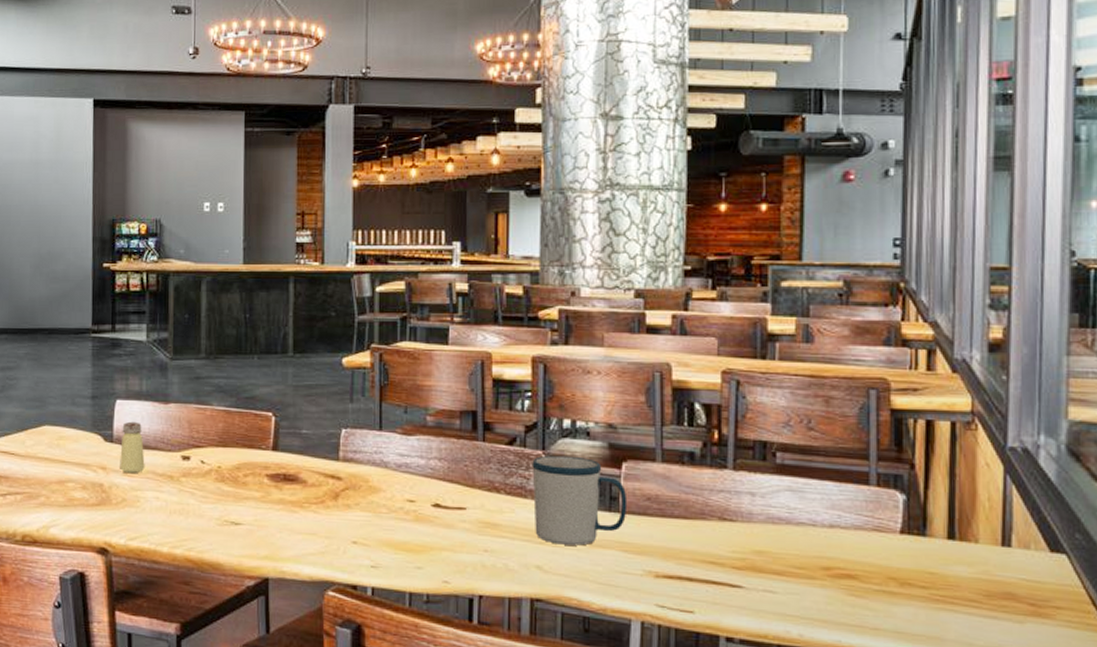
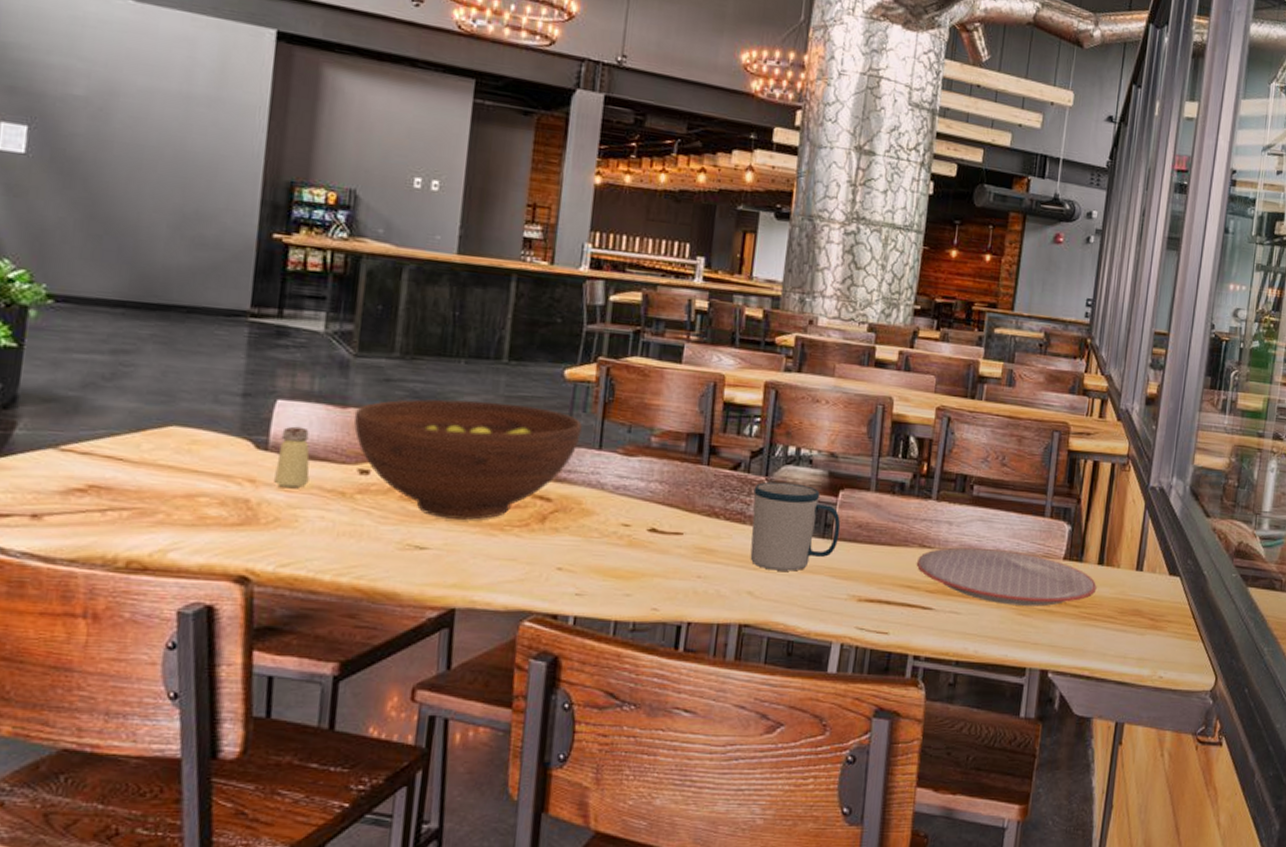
fruit bowl: none [174,391,362,498] -> present [353,399,582,520]
plate: none [717,520,950,587] -> present [916,547,1097,607]

